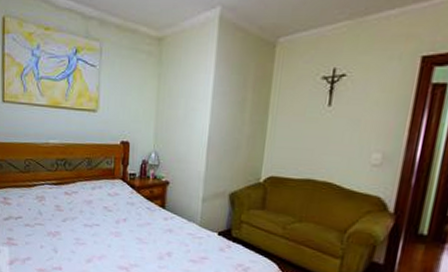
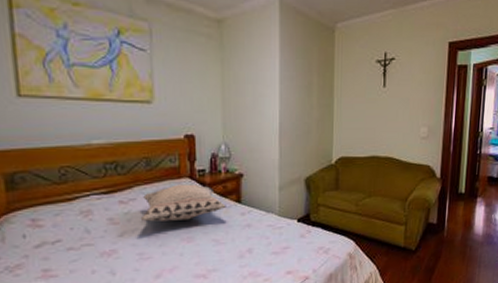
decorative pillow: none [80,184,151,217] -> present [141,184,226,222]

